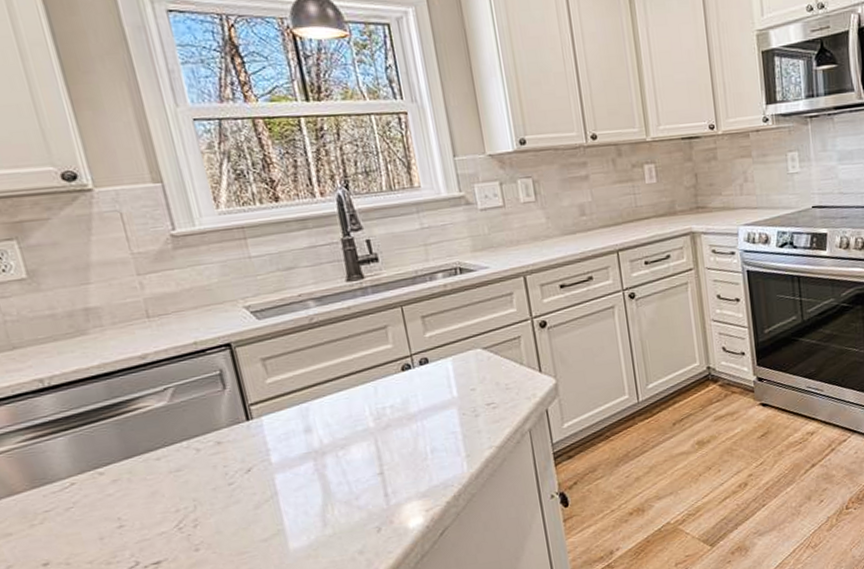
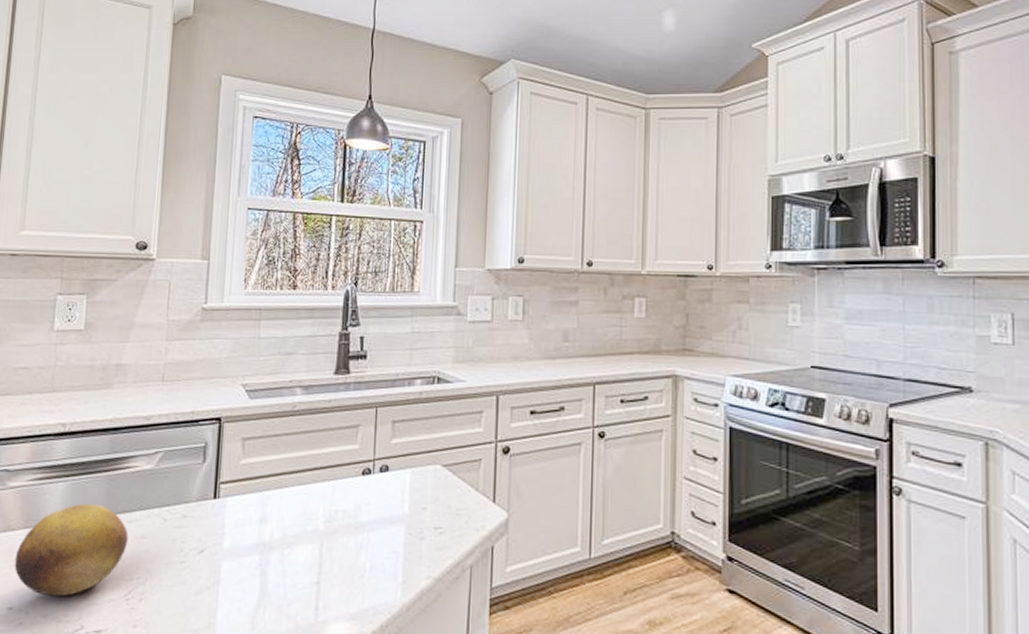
fruit: none [31,450,163,545] -> present [14,503,129,597]

